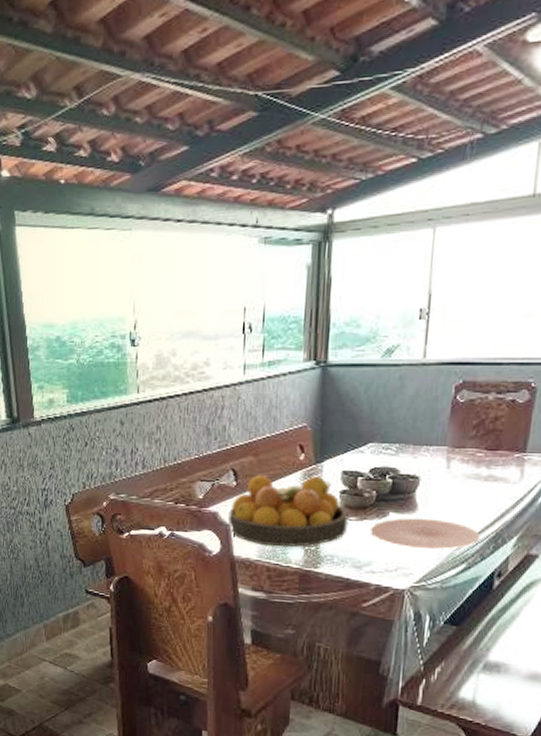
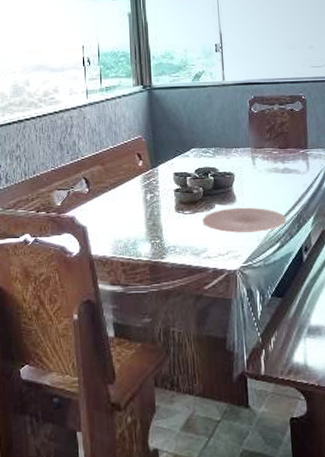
fruit bowl: present [228,475,348,548] -> none [84,179,184,243]

